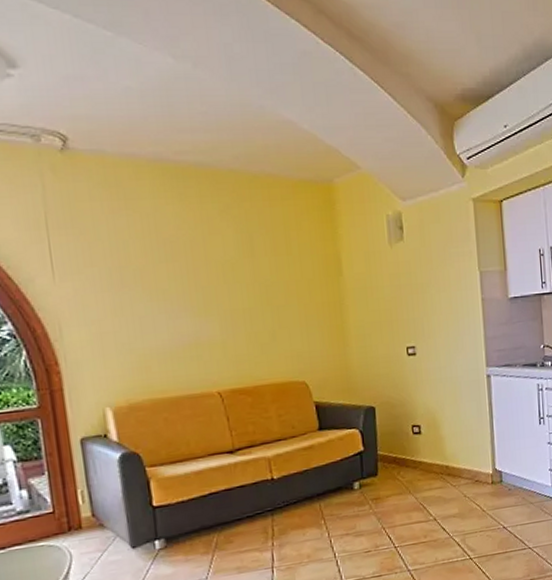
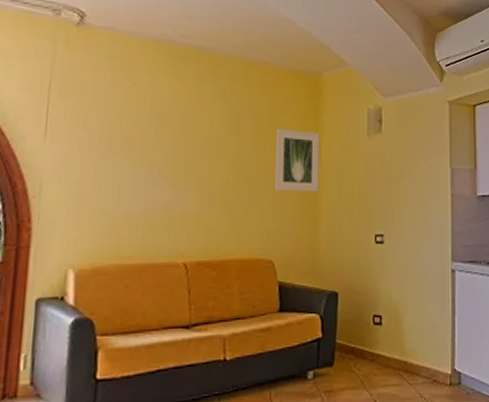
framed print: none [292,245,344,311] -> present [274,129,320,192]

